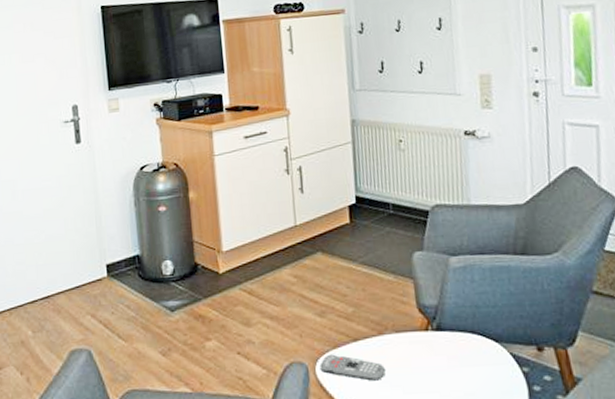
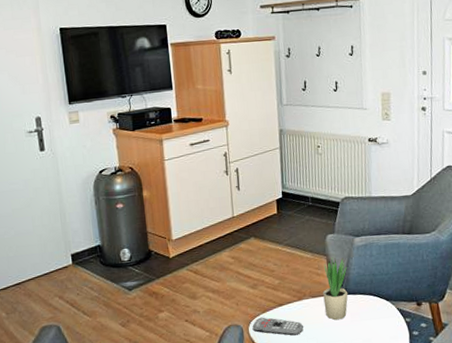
potted plant: none [409,281,443,364] -> present [323,257,348,321]

